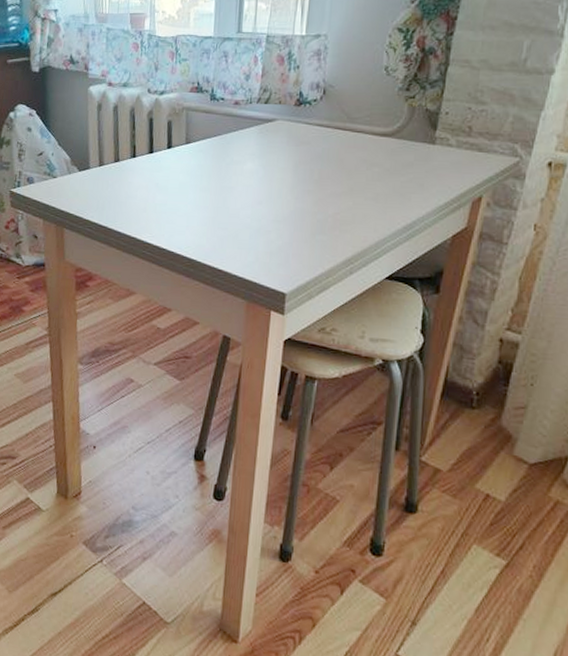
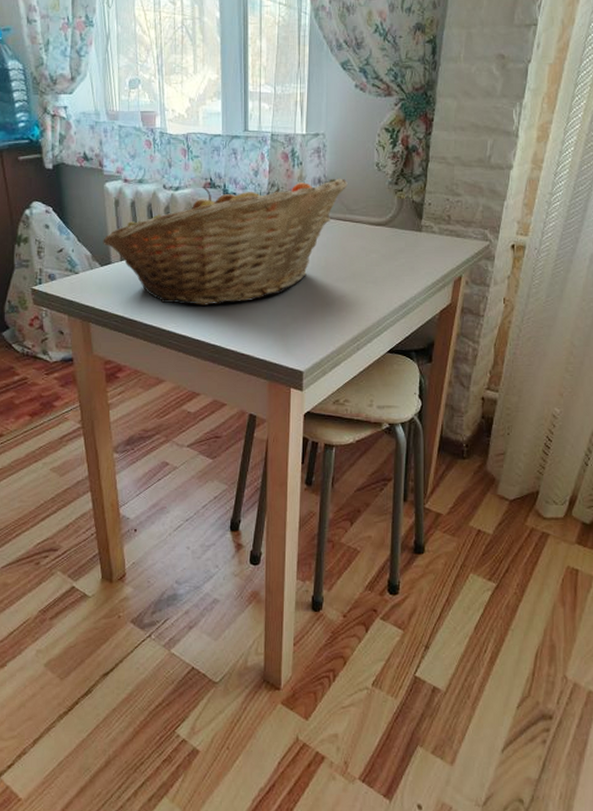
fruit basket: none [83,82,350,216] -> present [103,177,348,305]

